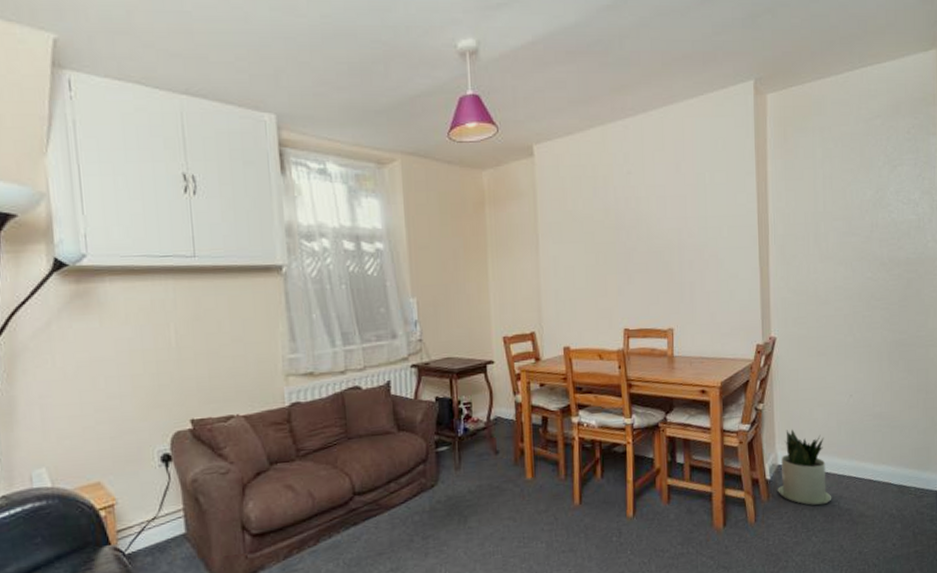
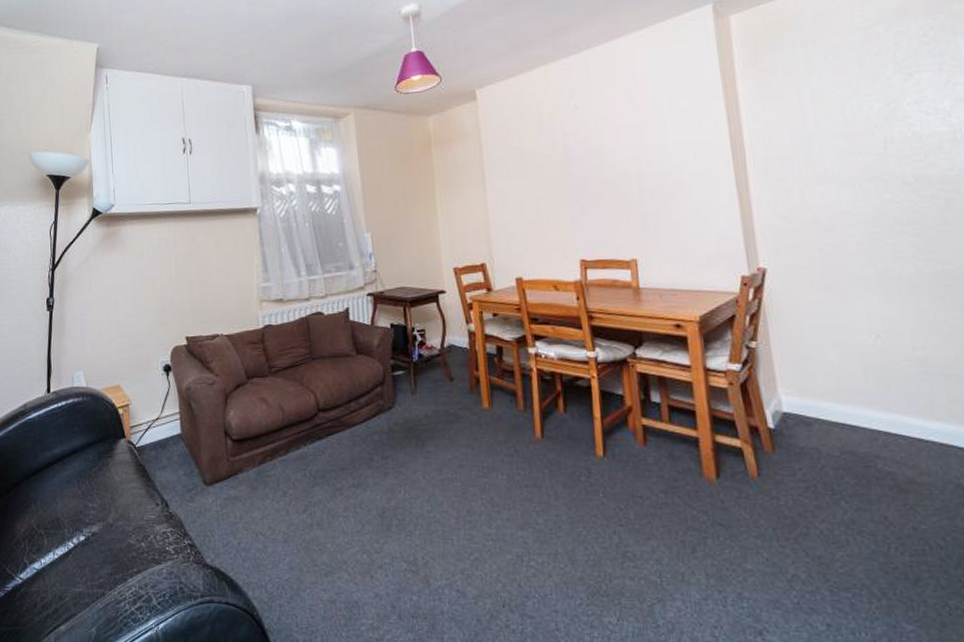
planter: present [778,429,832,506] -> none [785,372,865,464]

